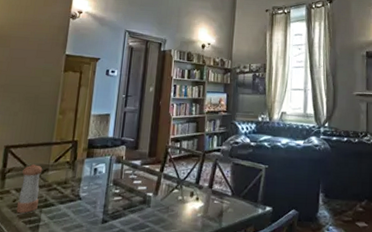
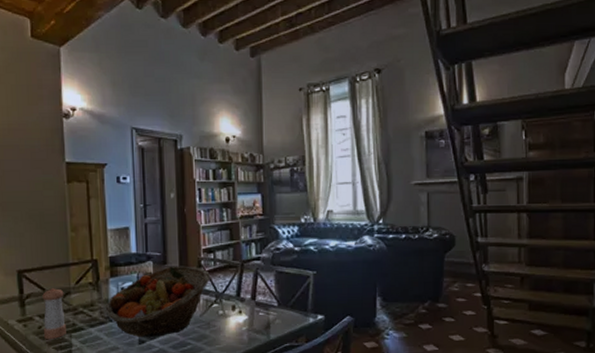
fruit basket: none [75,151,175,217] -> present [104,266,210,337]

